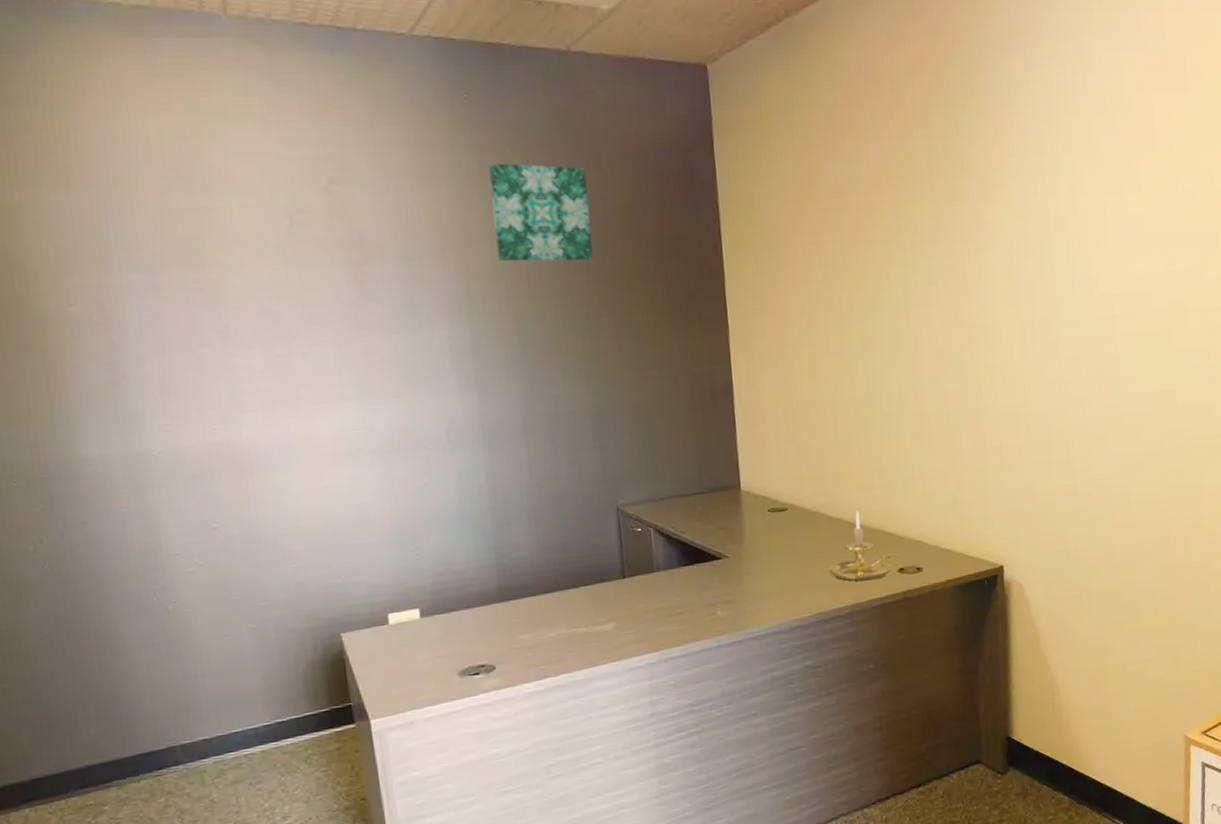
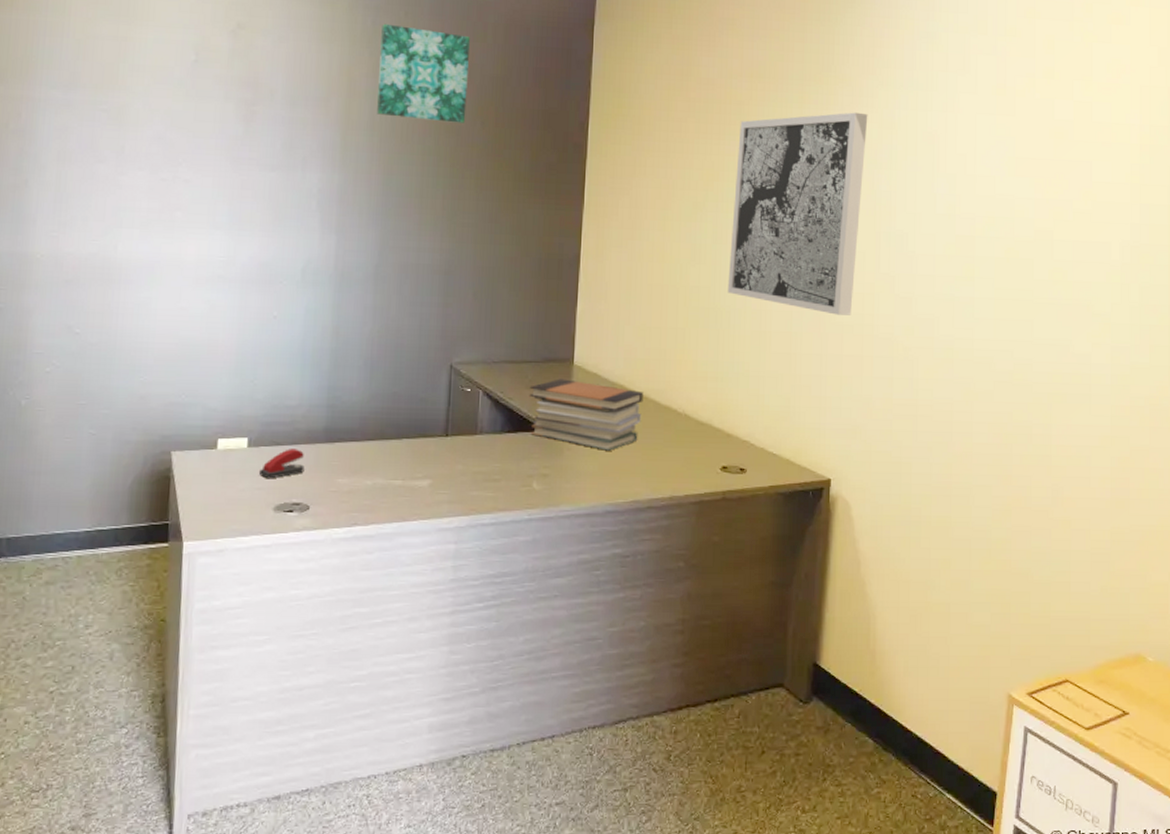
stapler: none [437,612,484,646] -> present [260,449,305,479]
book stack: none [700,505,815,570] -> present [529,378,644,451]
candle holder: present [829,511,900,581] -> none [651,401,725,475]
wall art: none [875,205,1005,409] -> present [727,112,868,315]

